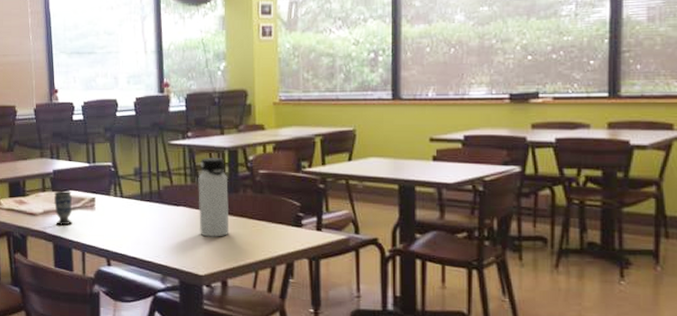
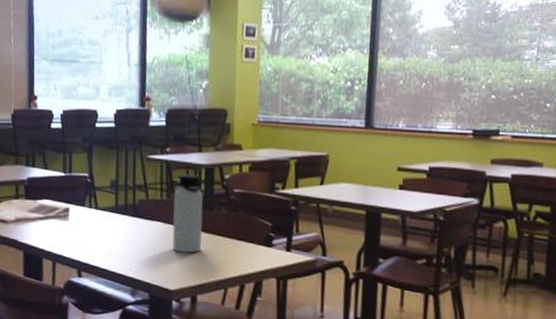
cup: present [53,190,73,226] -> none [26,198,46,235]

